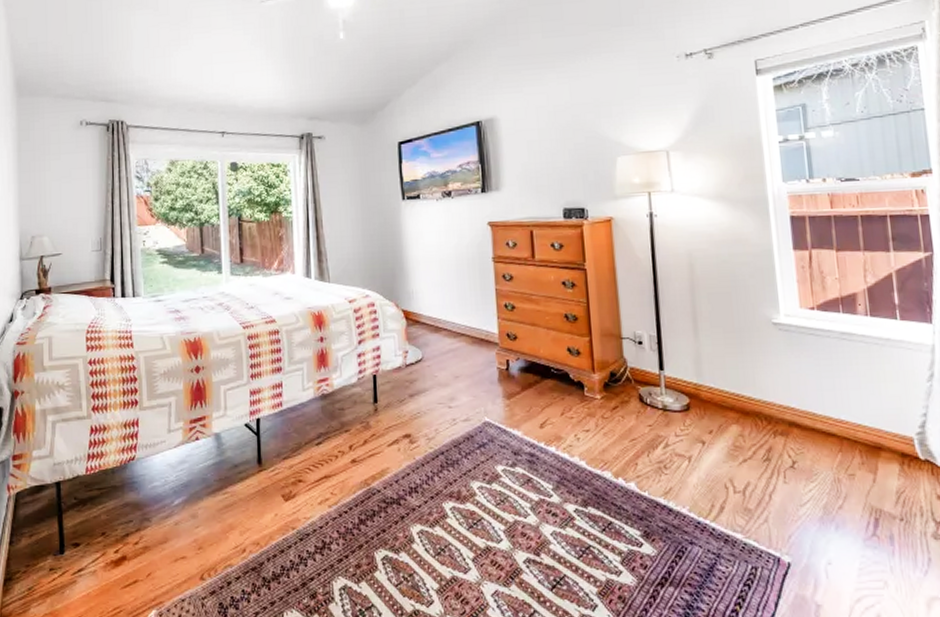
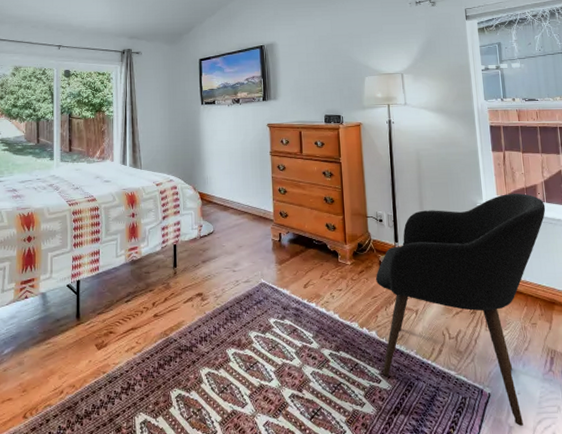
armchair: none [633,305,869,604] -> present [375,193,546,426]

